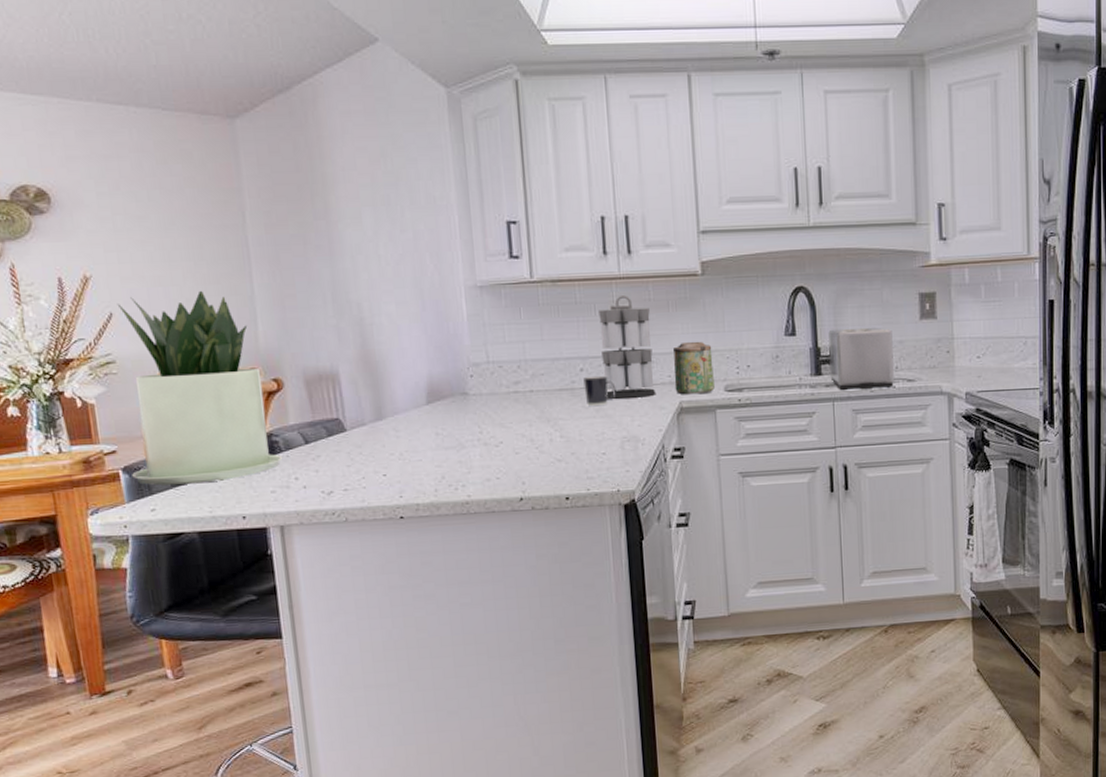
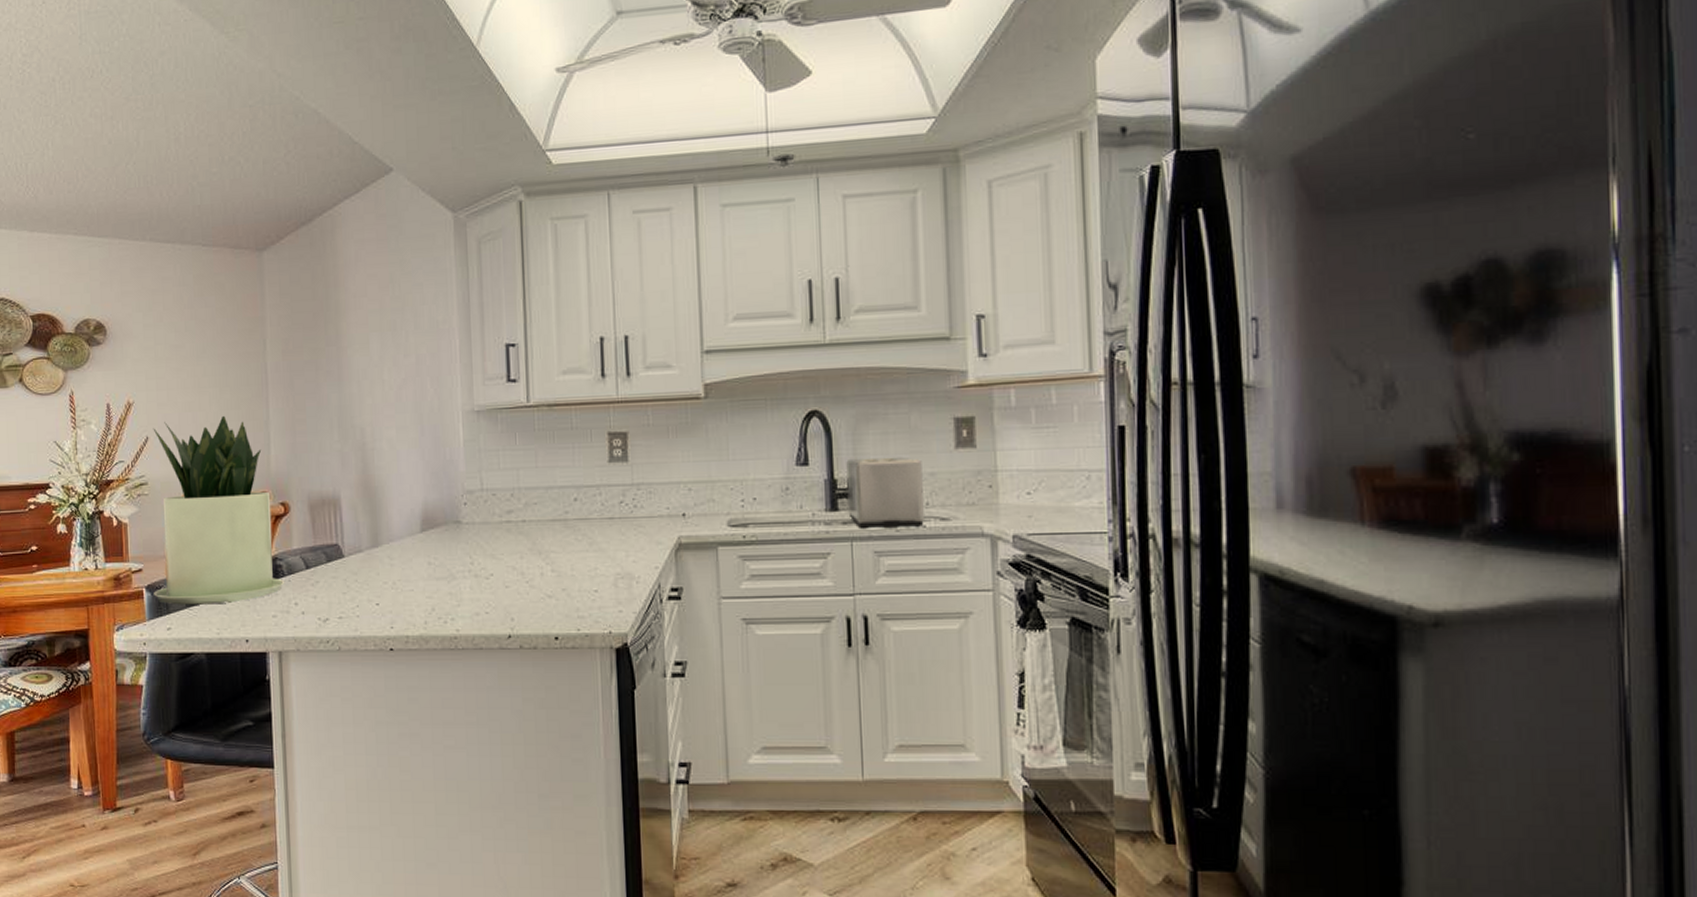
mug: present [583,375,616,407] -> none [577,506,611,540]
spice rack: present [599,295,656,399] -> none [595,420,653,532]
canister: present [672,341,715,395] -> none [671,470,717,529]

